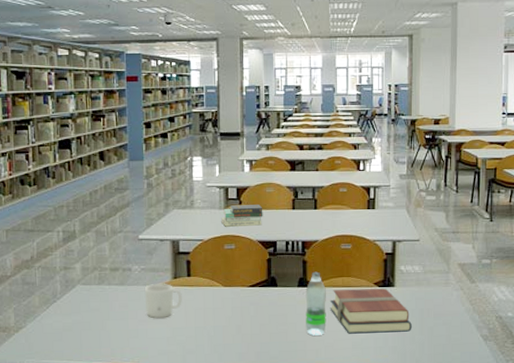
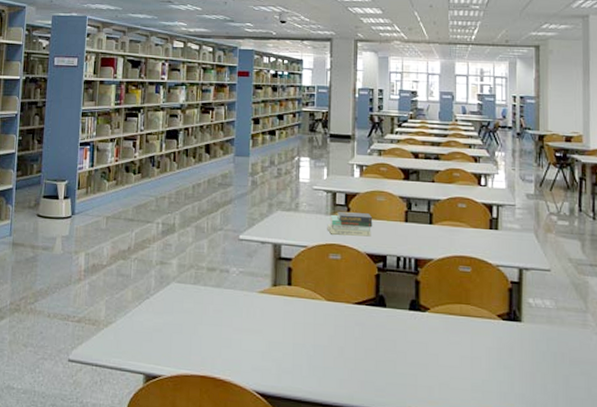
mug: present [144,284,182,319] -> none [240,290,281,330]
bottle: present [305,271,326,336] -> none [417,294,441,370]
books: present [330,288,412,334] -> none [445,318,543,378]

